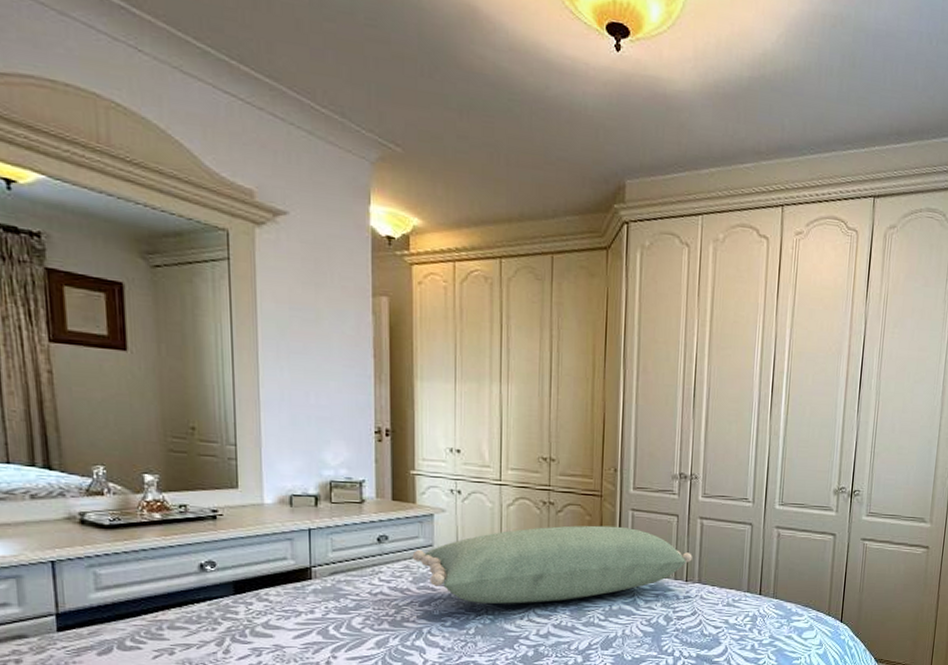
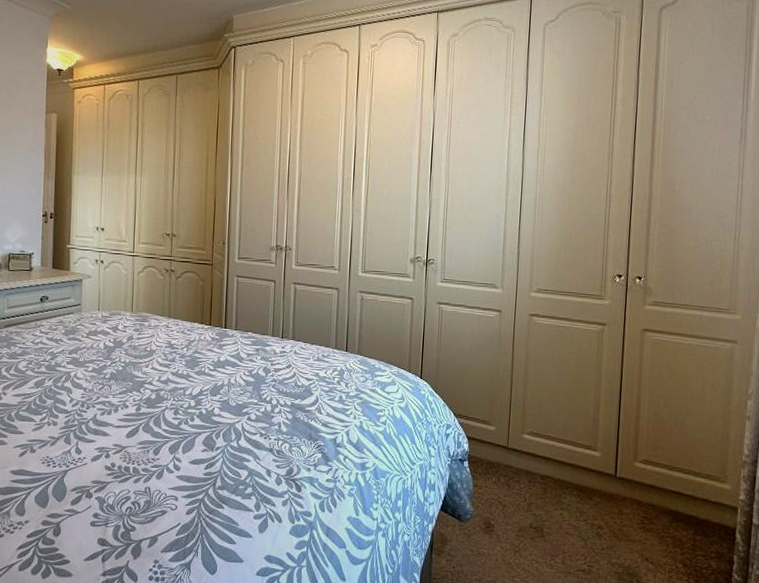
pillow: present [412,525,692,604] -> none [65,289,287,354]

